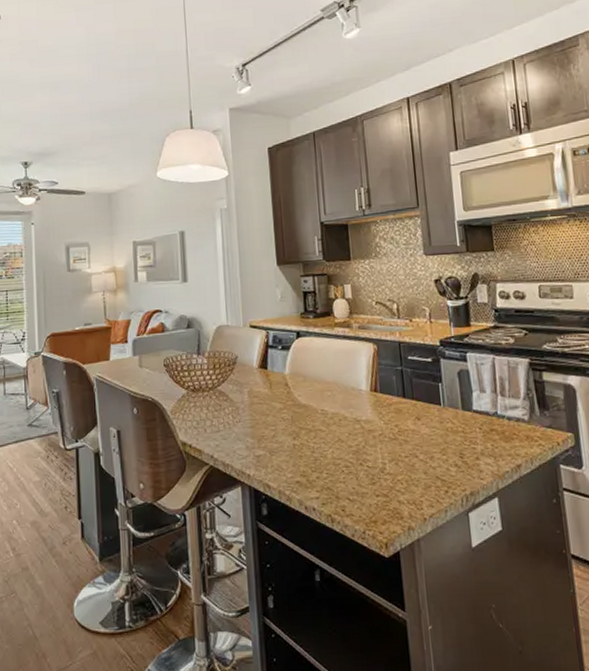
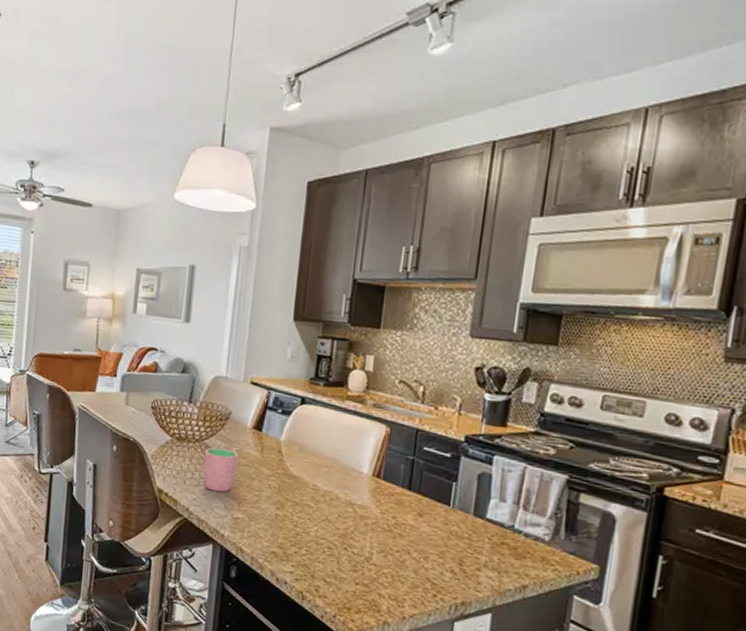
cup: none [220,392,251,434] -> present [203,448,239,493]

